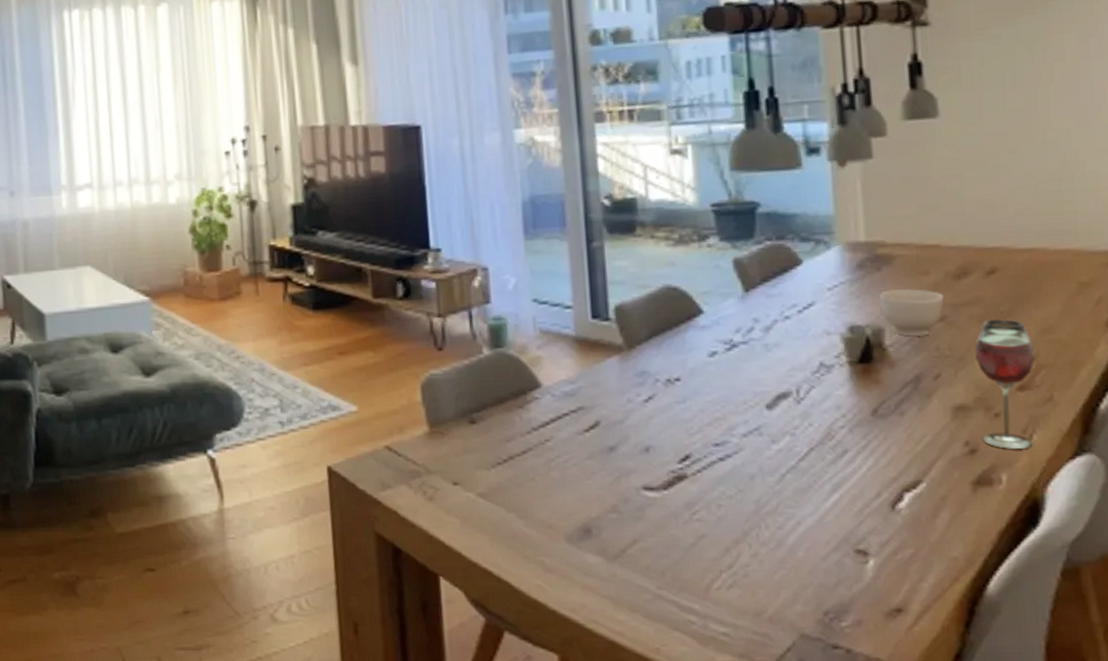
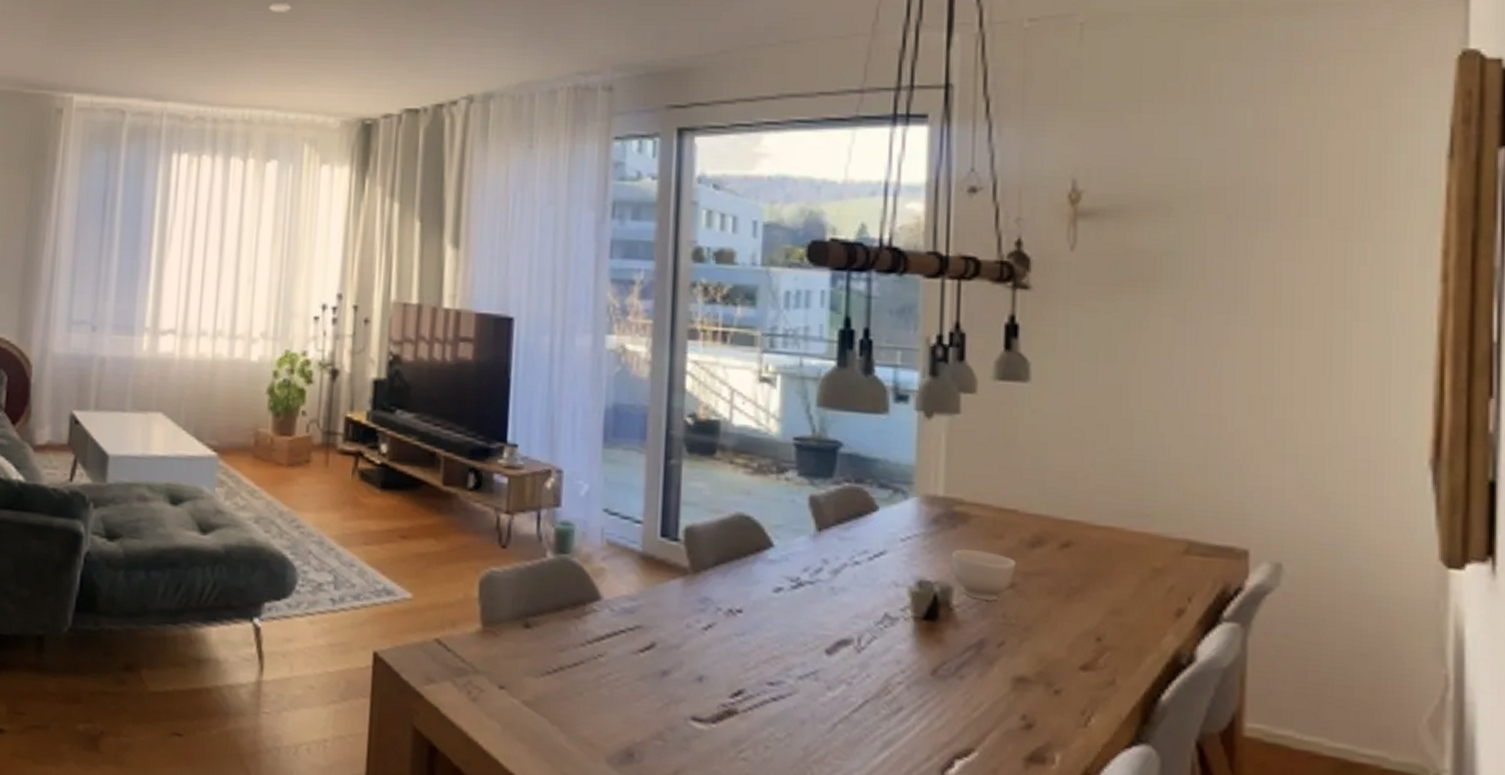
wineglass: present [975,319,1035,449] -> none [1040,593,1101,731]

